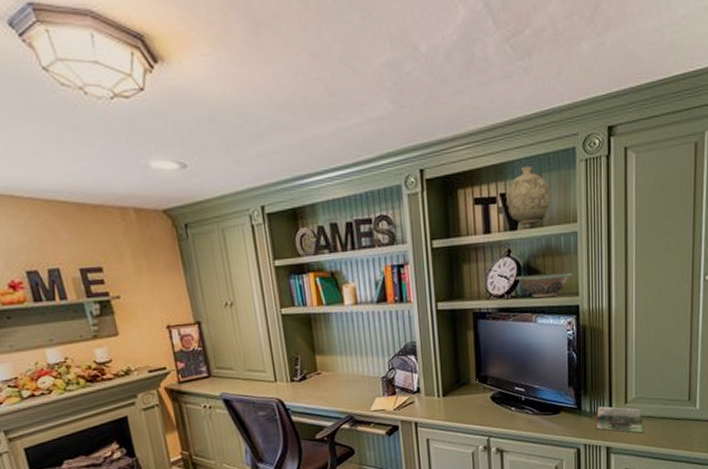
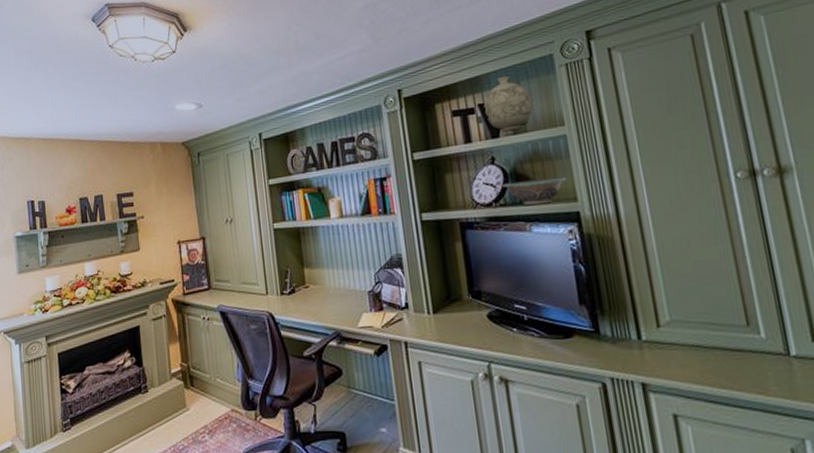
magazine: present [595,406,643,434] -> none [621,329,690,368]

